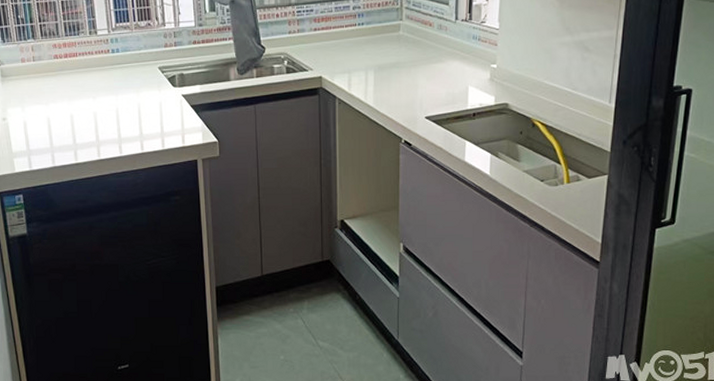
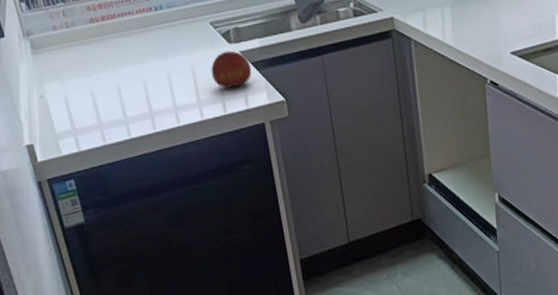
fruit: none [155,93,191,128] -> present [211,50,252,91]

